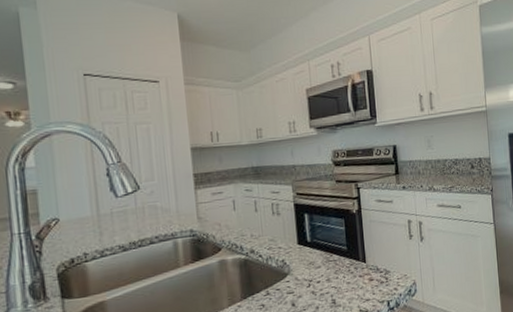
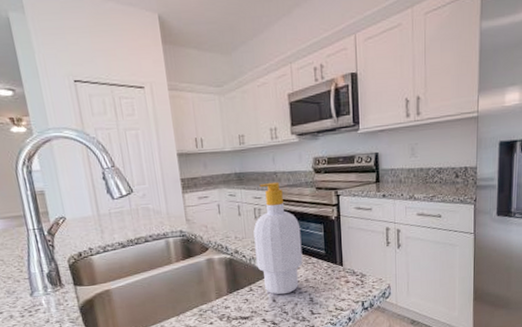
soap bottle: none [271,175,324,298] -> present [253,182,303,295]

